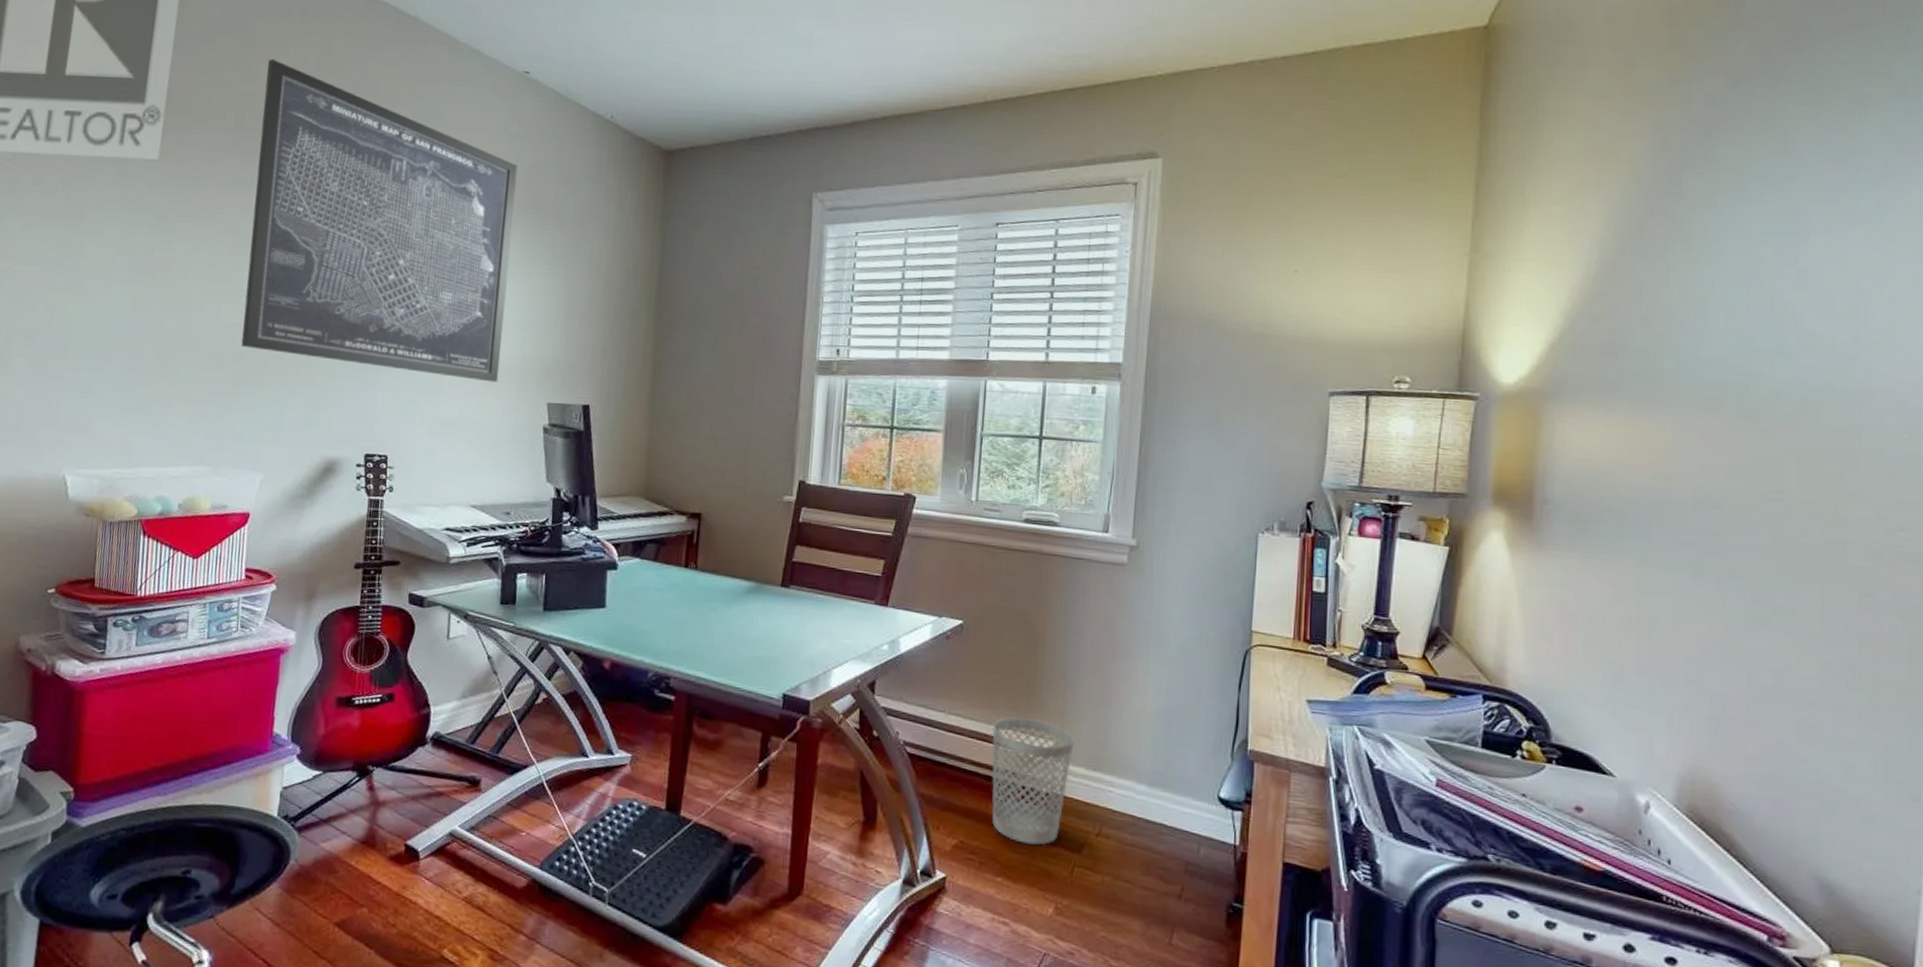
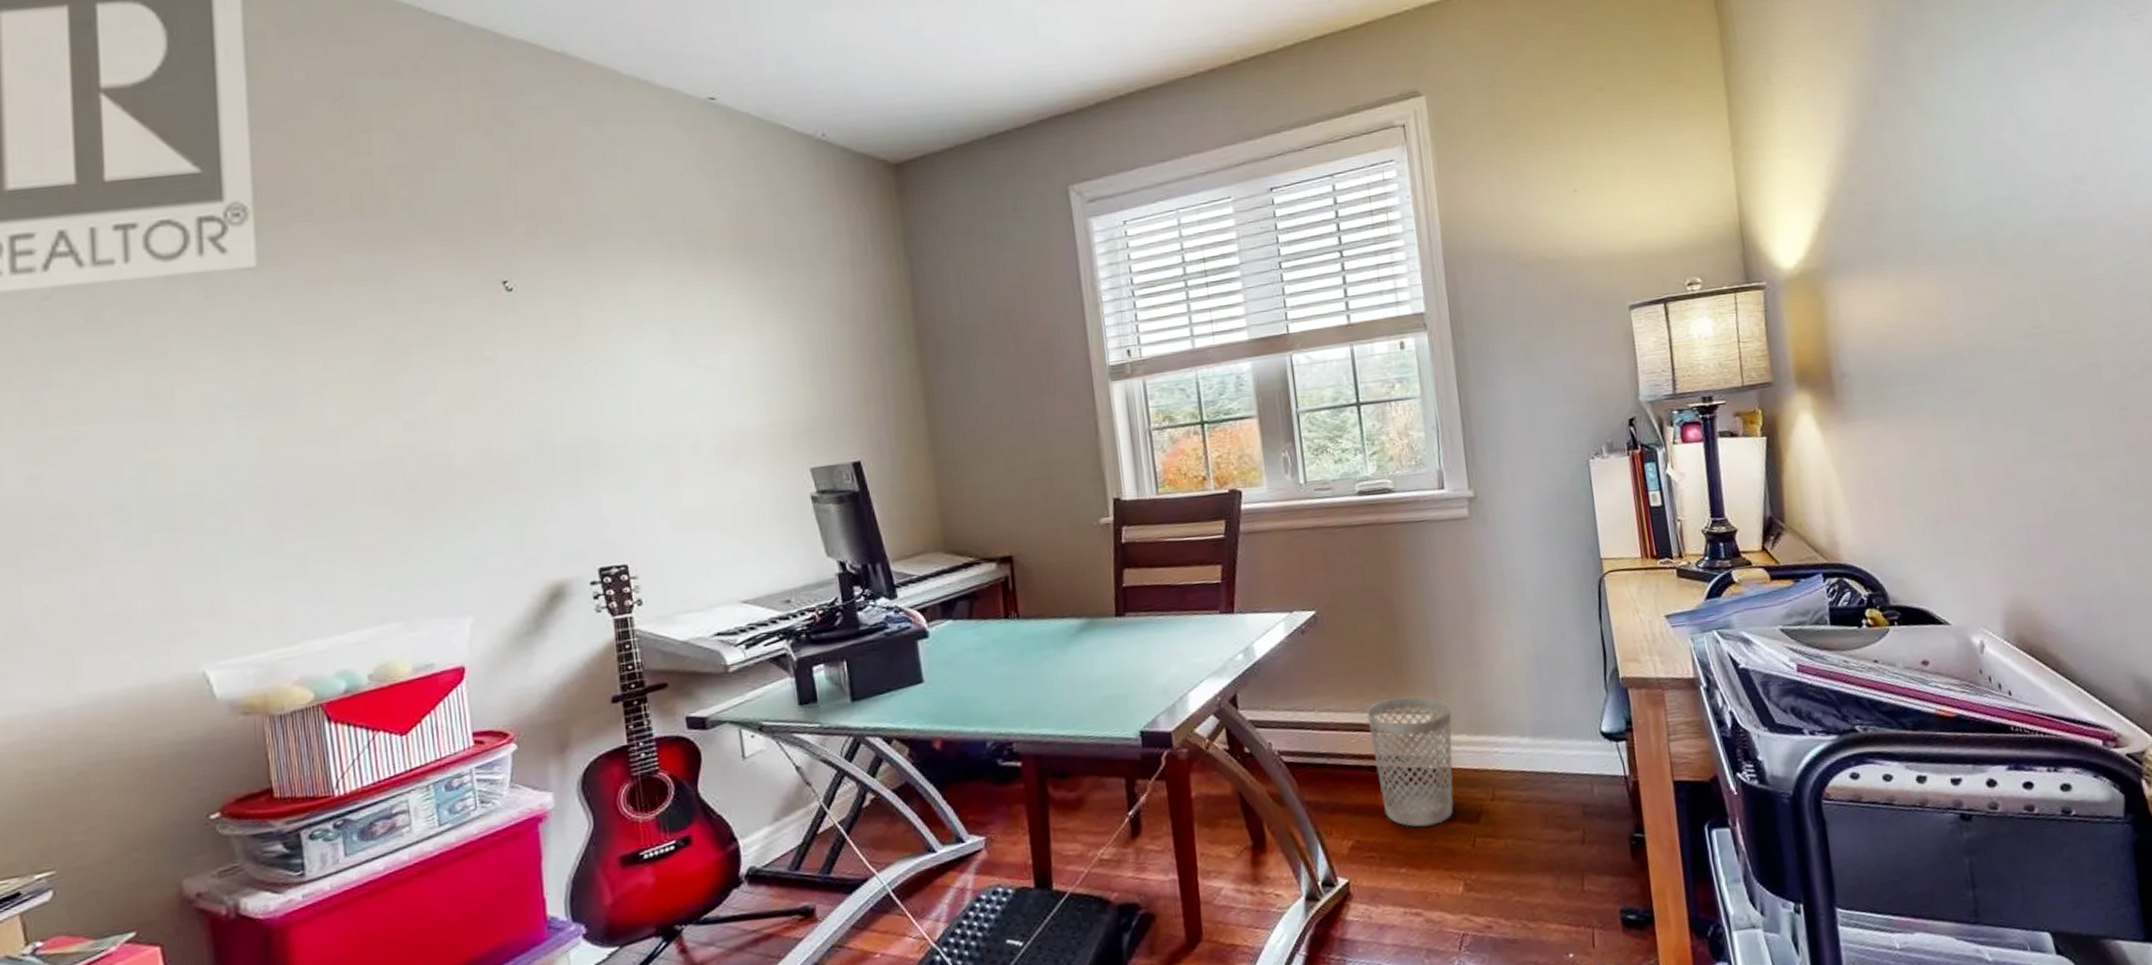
wall art: present [241,58,518,383] -> none [380,124,747,473]

